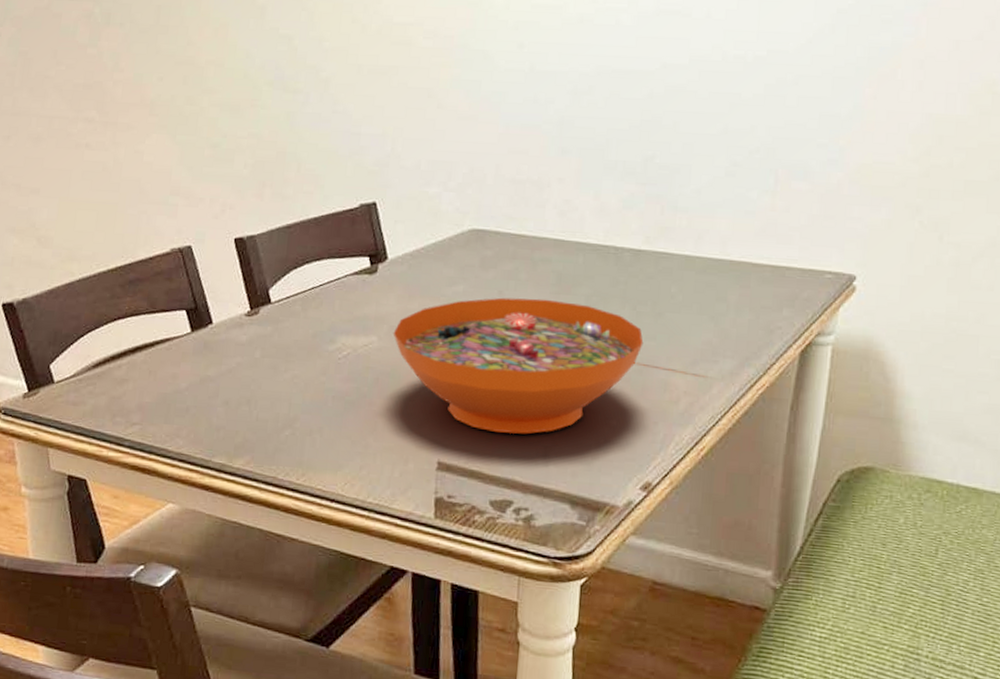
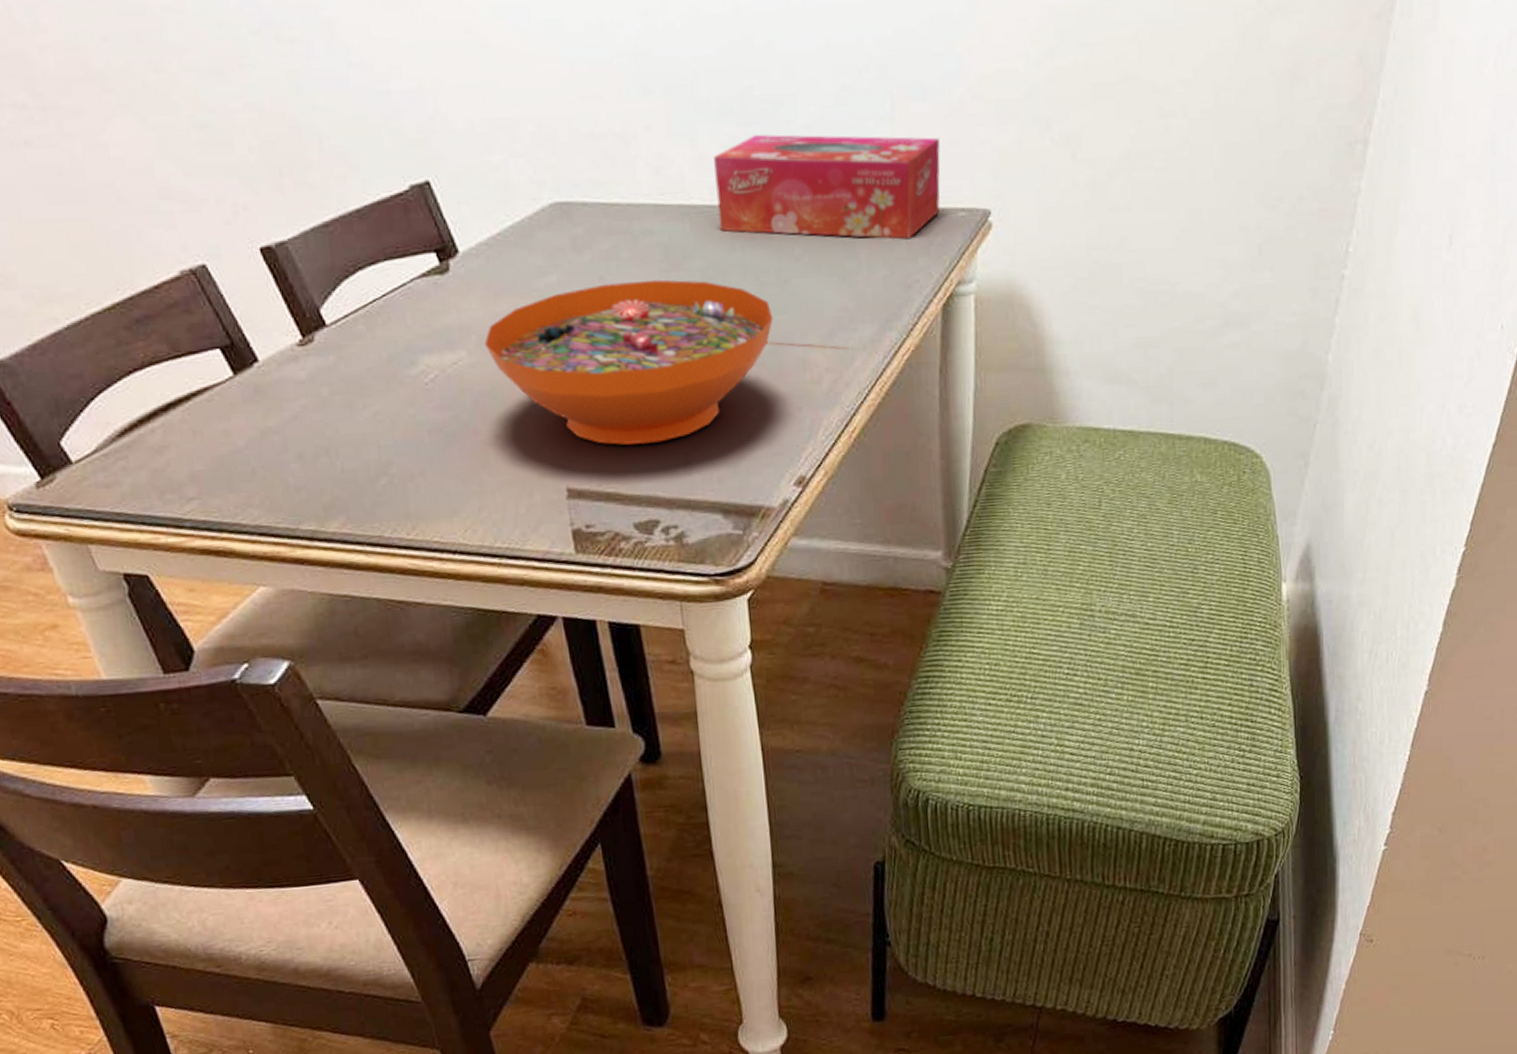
tissue box: none [608,194,815,292] -> present [714,134,940,240]

